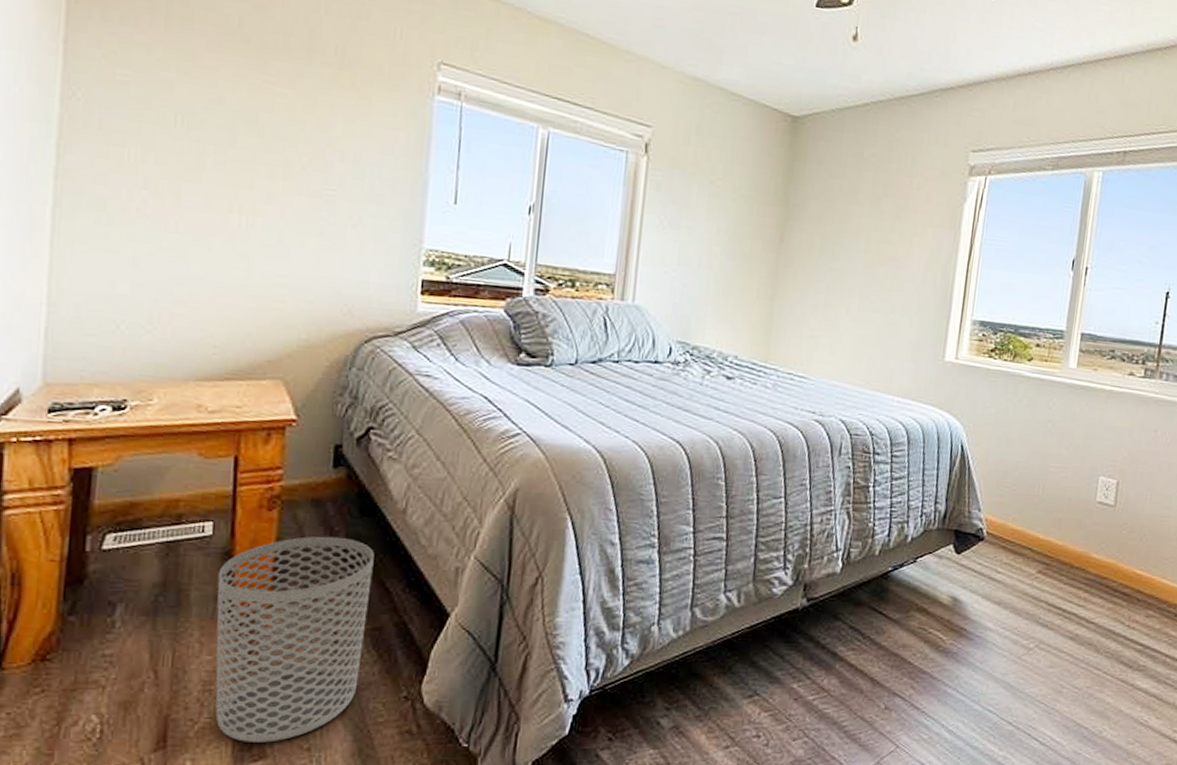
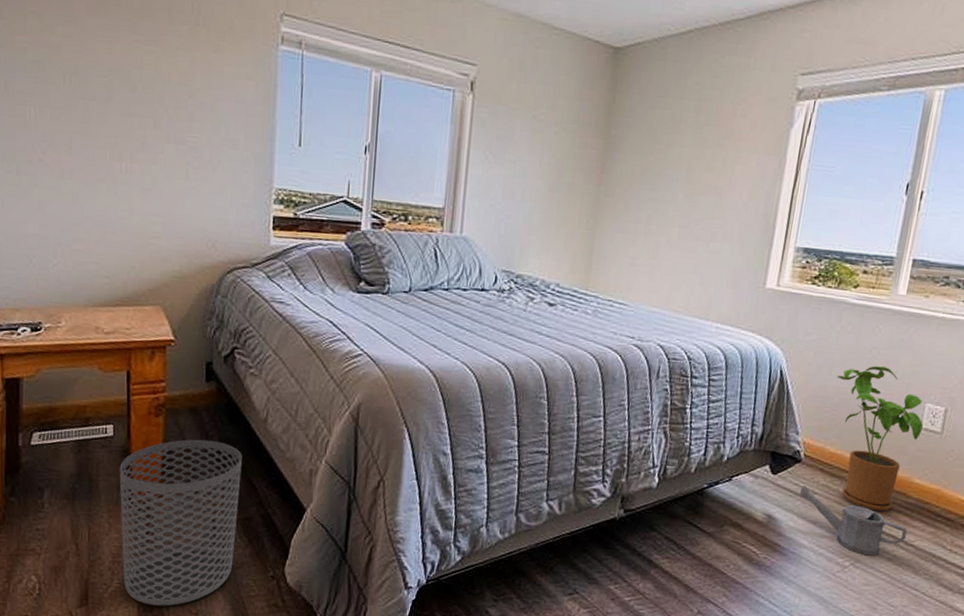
watering can: none [983,564,1087,636] -> present [799,485,907,556]
house plant: none [1015,439,1098,588] -> present [837,366,924,511]

